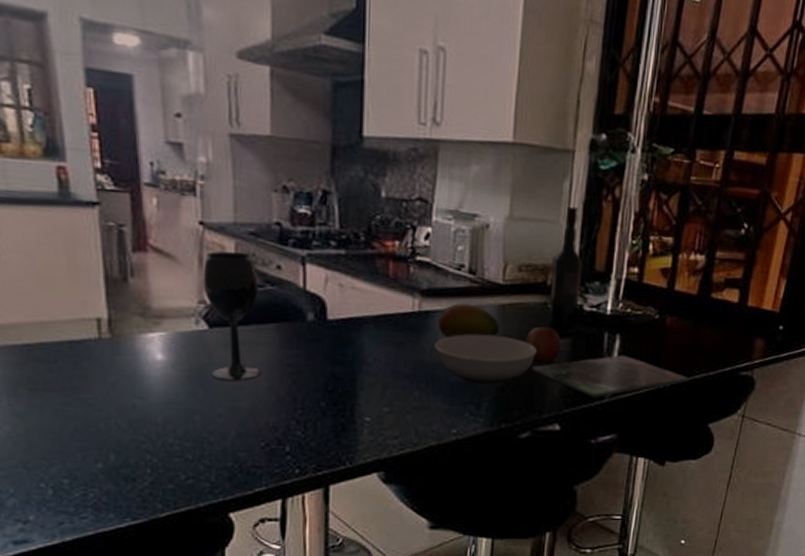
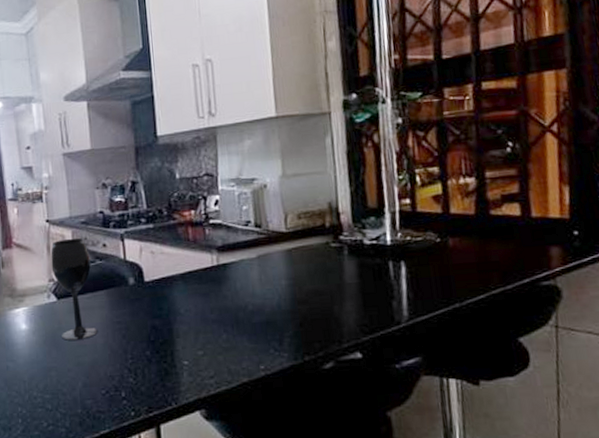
bowl: present [435,334,537,386] -> none [234,277,327,324]
fruit: present [438,303,500,339] -> none [235,252,290,285]
fruit: present [525,326,561,363] -> none [314,263,349,297]
magazine: present [531,355,690,398] -> none [324,279,487,324]
wine bottle: present [548,206,582,340] -> none [327,156,361,273]

